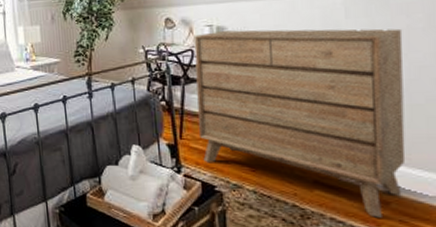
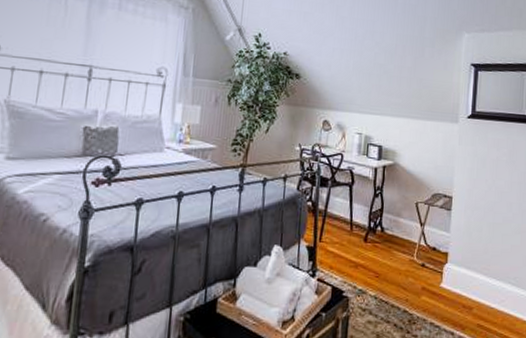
dresser: present [194,28,406,218] -> none [336,140,494,322]

